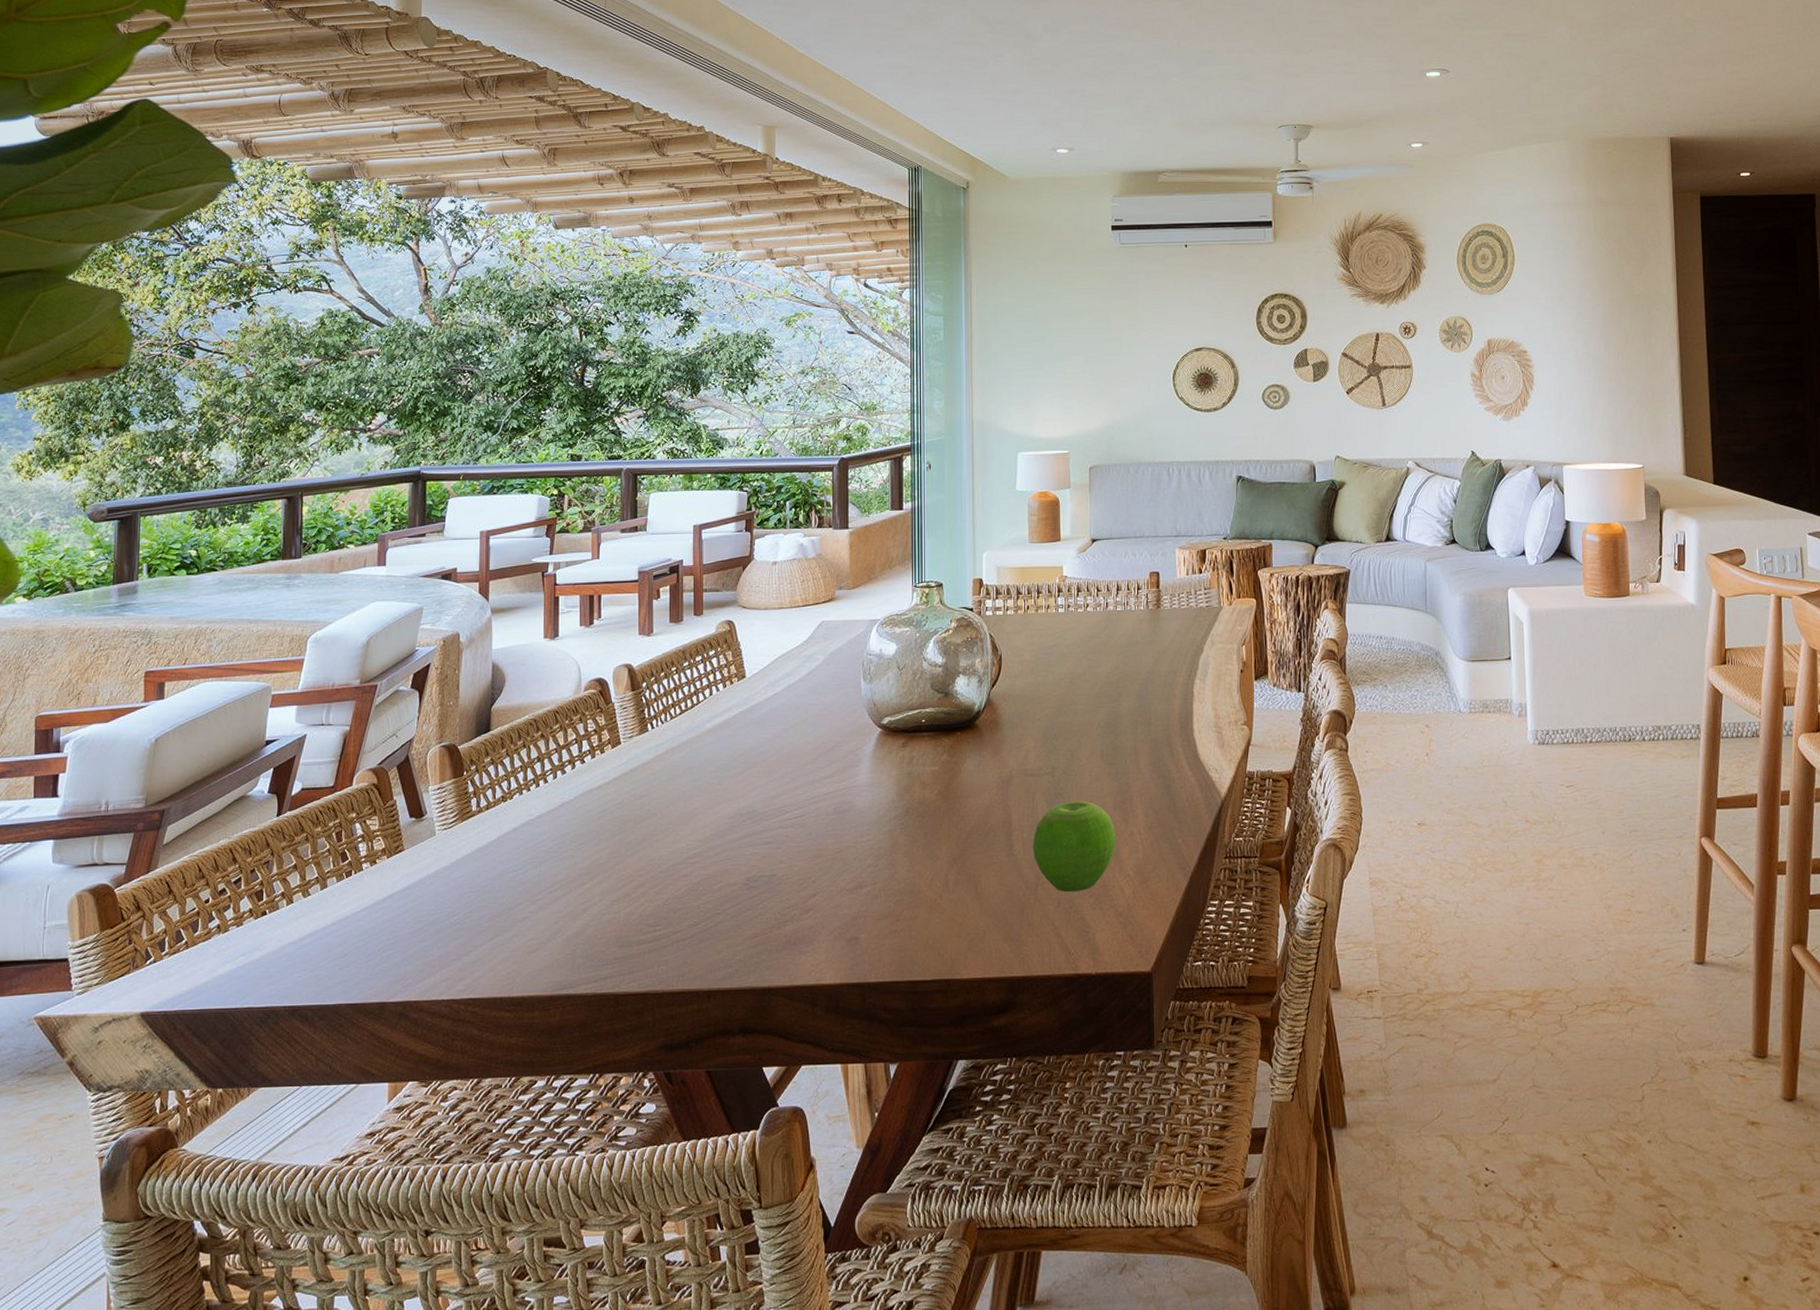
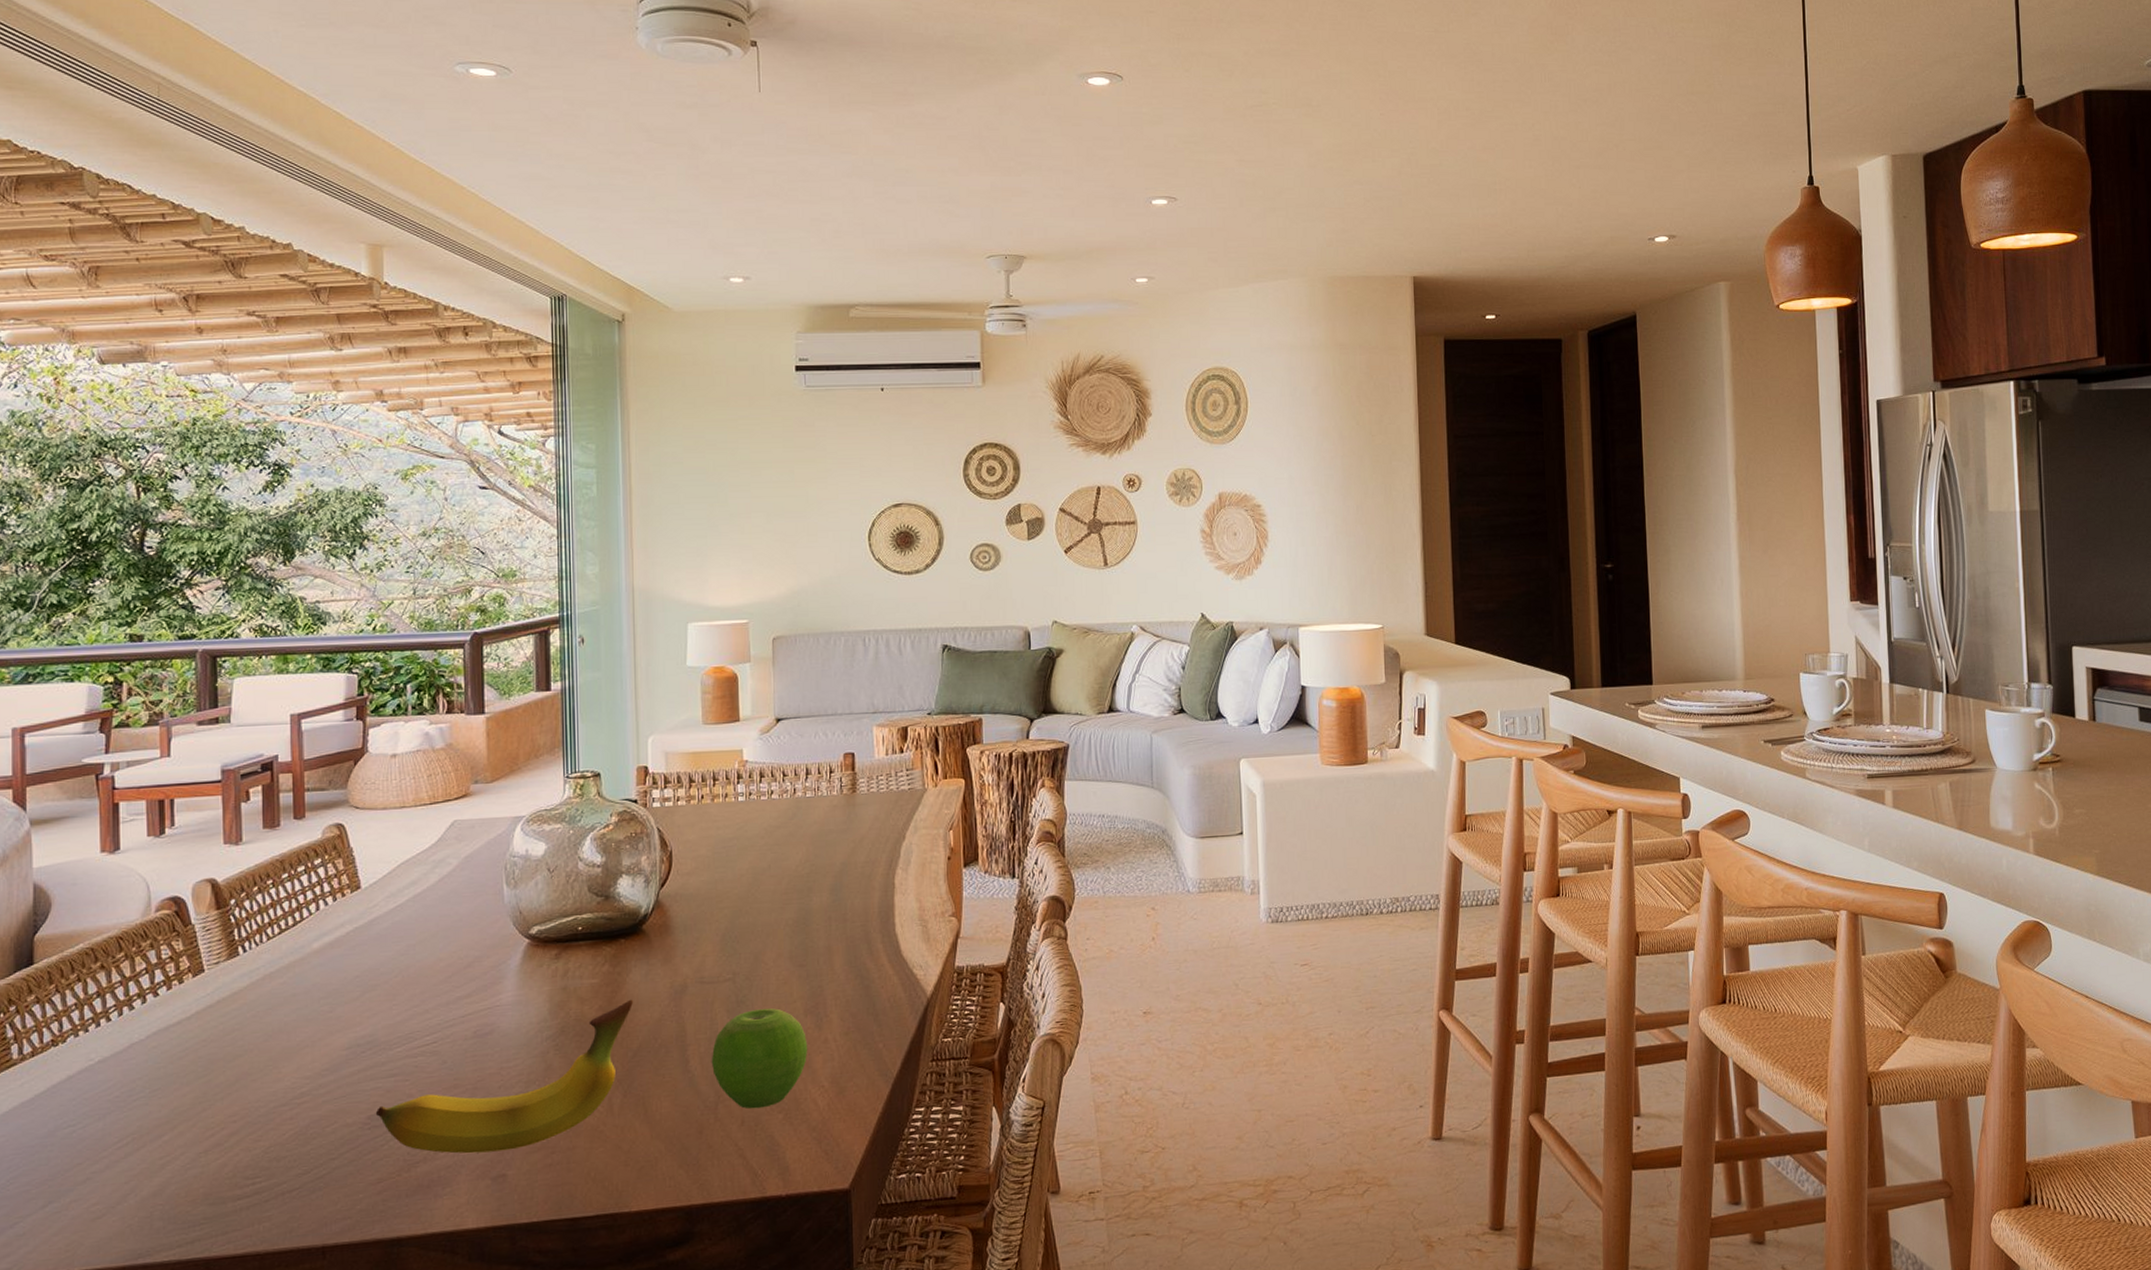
fruit: none [753,786,968,917] -> present [375,999,634,1154]

